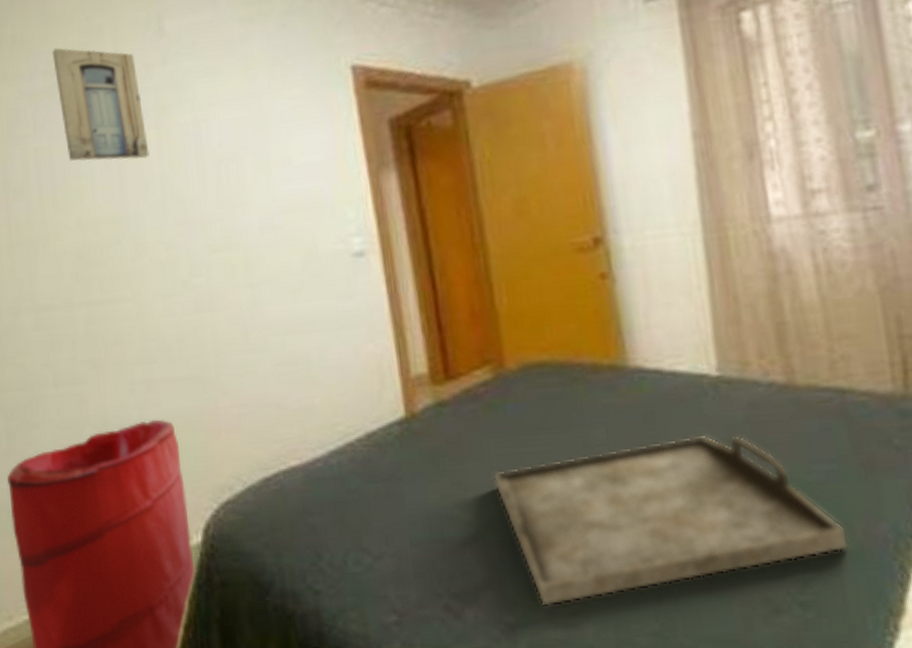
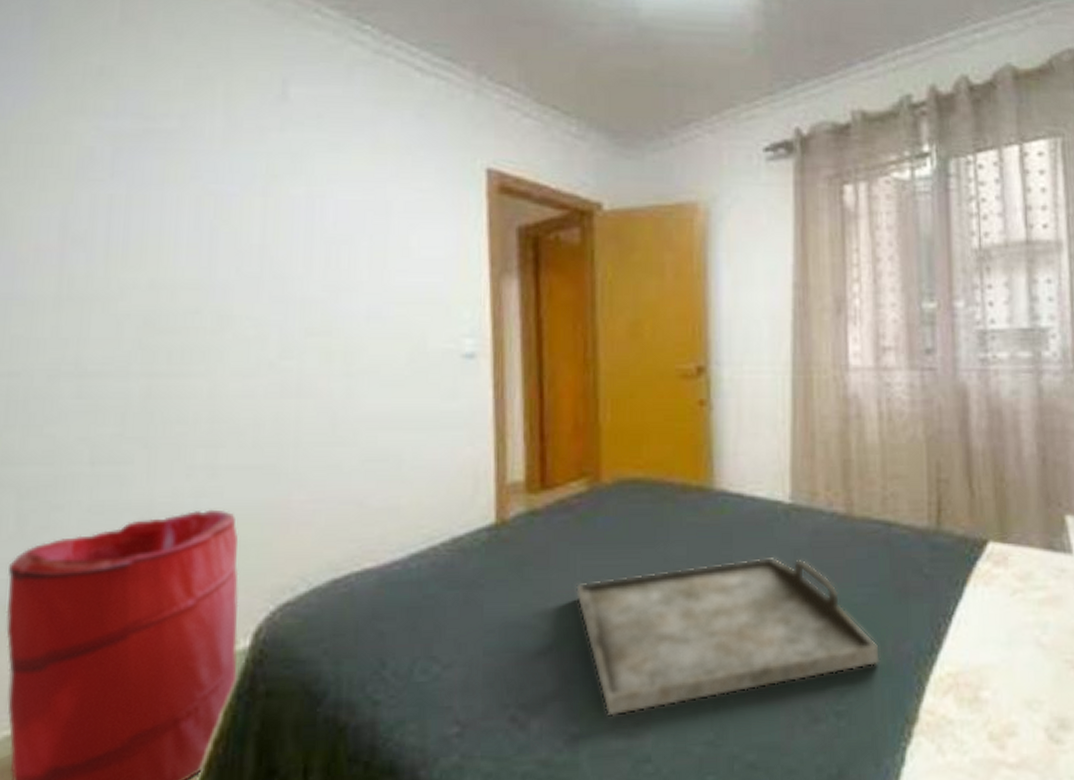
wall art: present [52,48,150,161] -> none [147,90,251,226]

